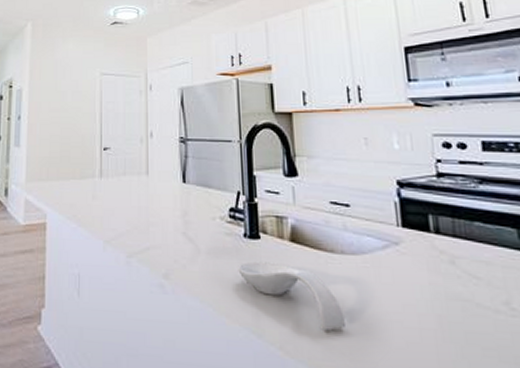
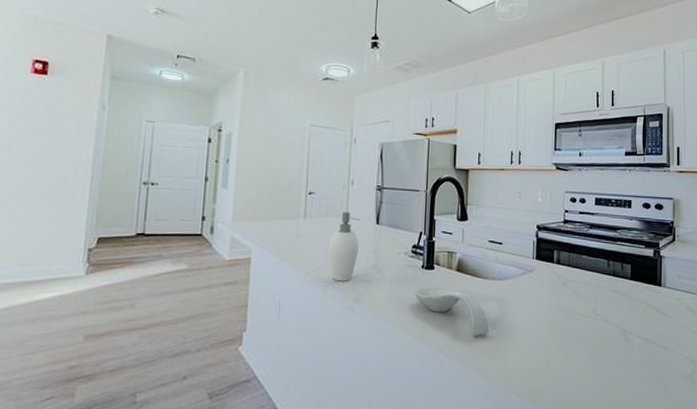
soap dispenser: none [130,169,164,252] -> present [329,211,360,282]

